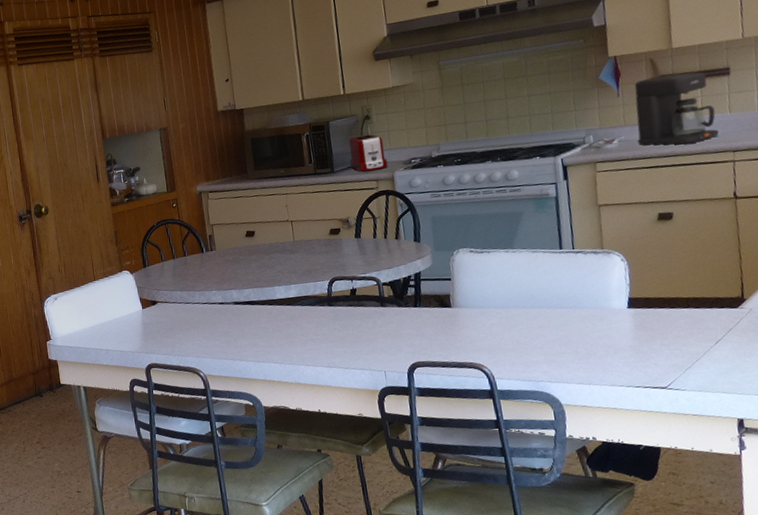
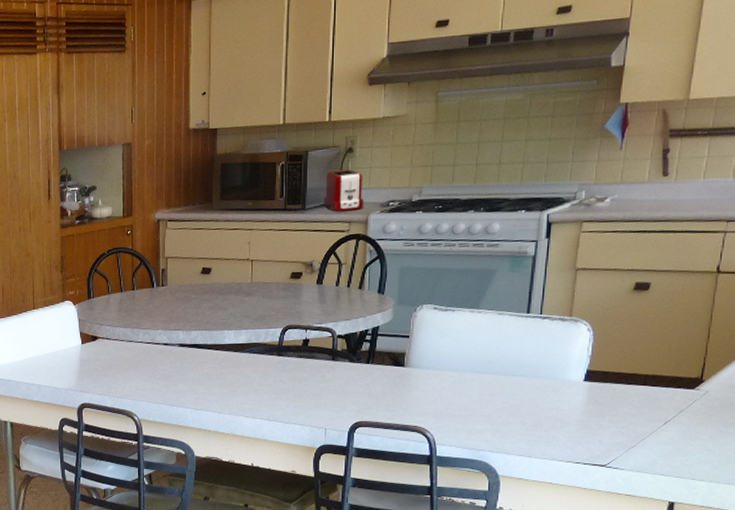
coffee maker: present [634,72,719,145] -> none [631,128,718,209]

